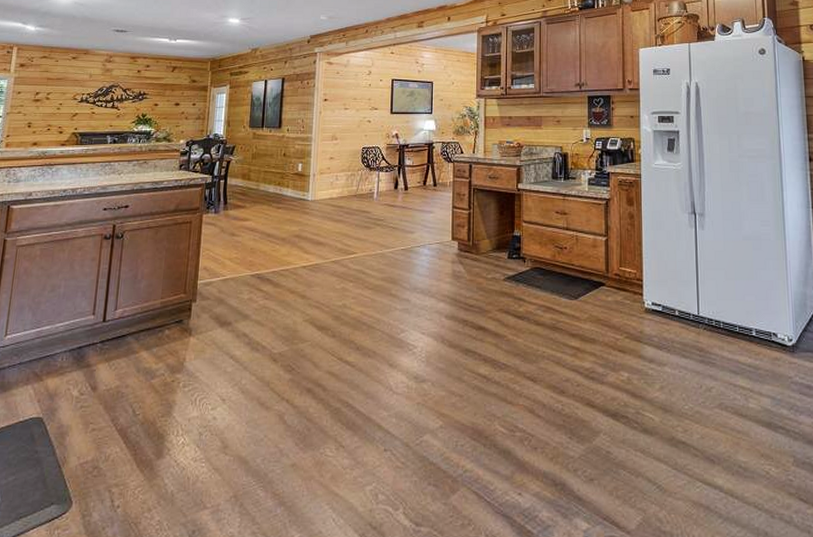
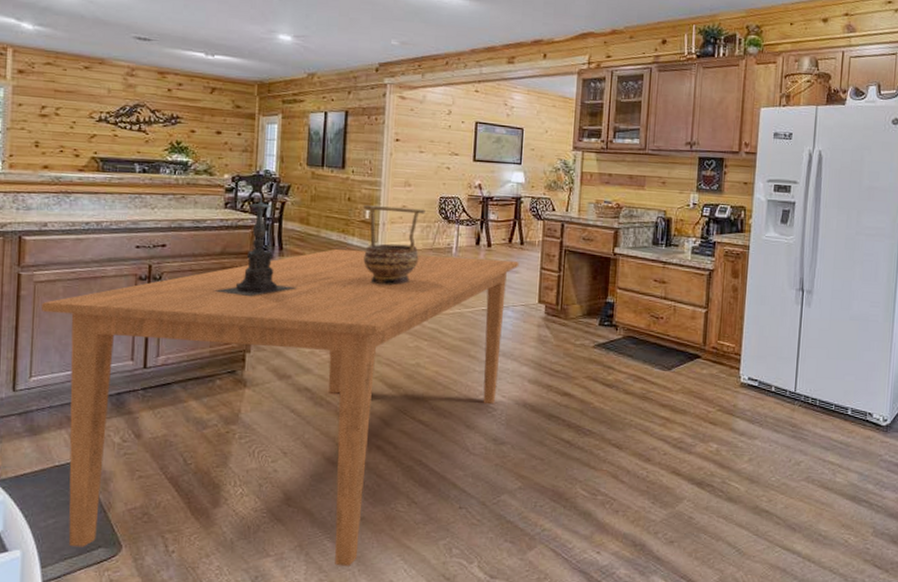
dining table: none [21,200,433,517] -> present [42,248,519,566]
candle holder: none [167,155,238,248] -> present [214,193,297,296]
decorative bowl: none [296,159,350,231] -> present [363,205,426,286]

